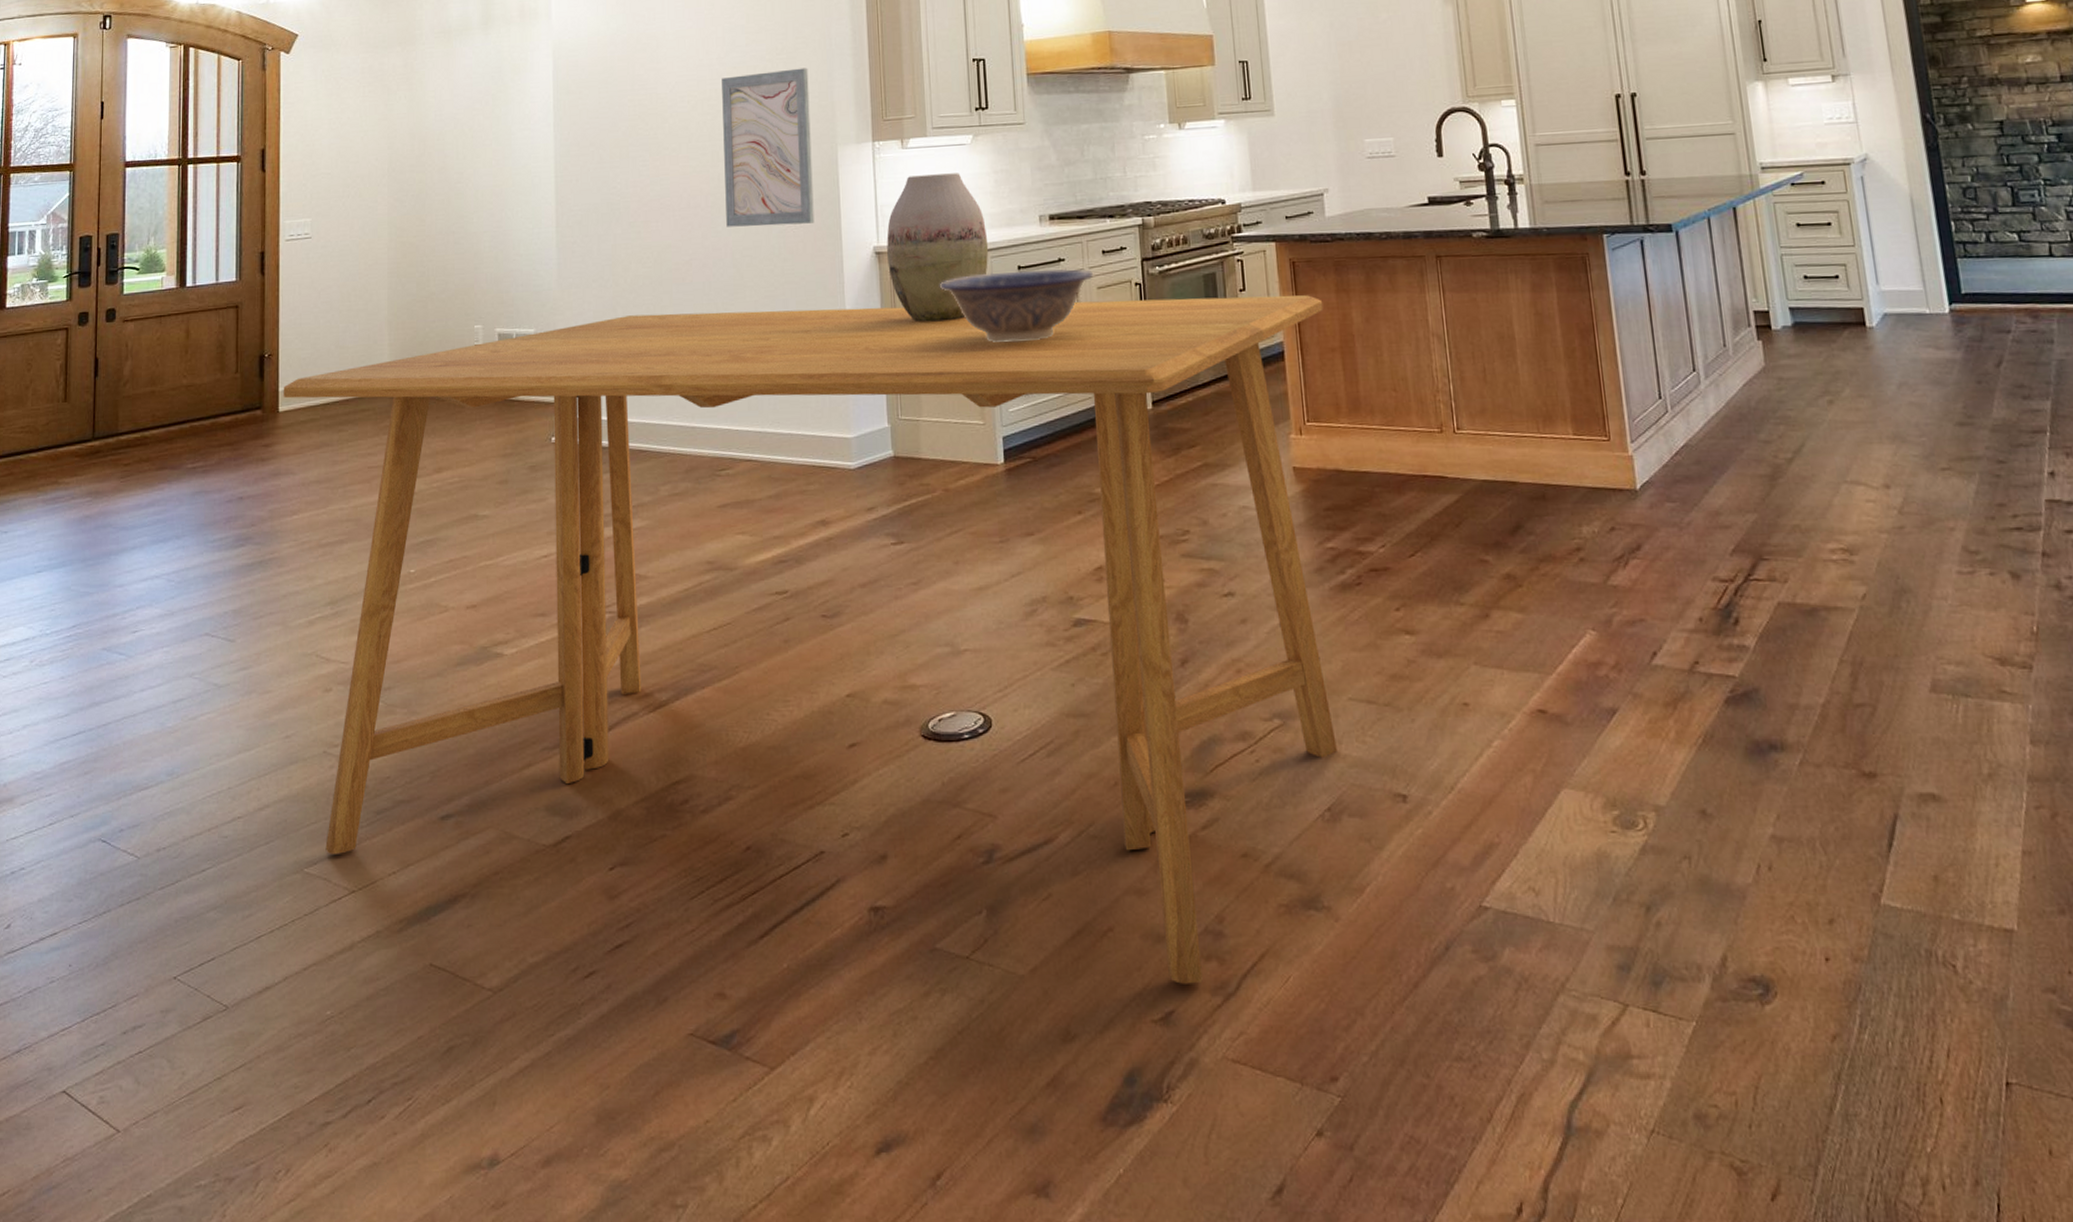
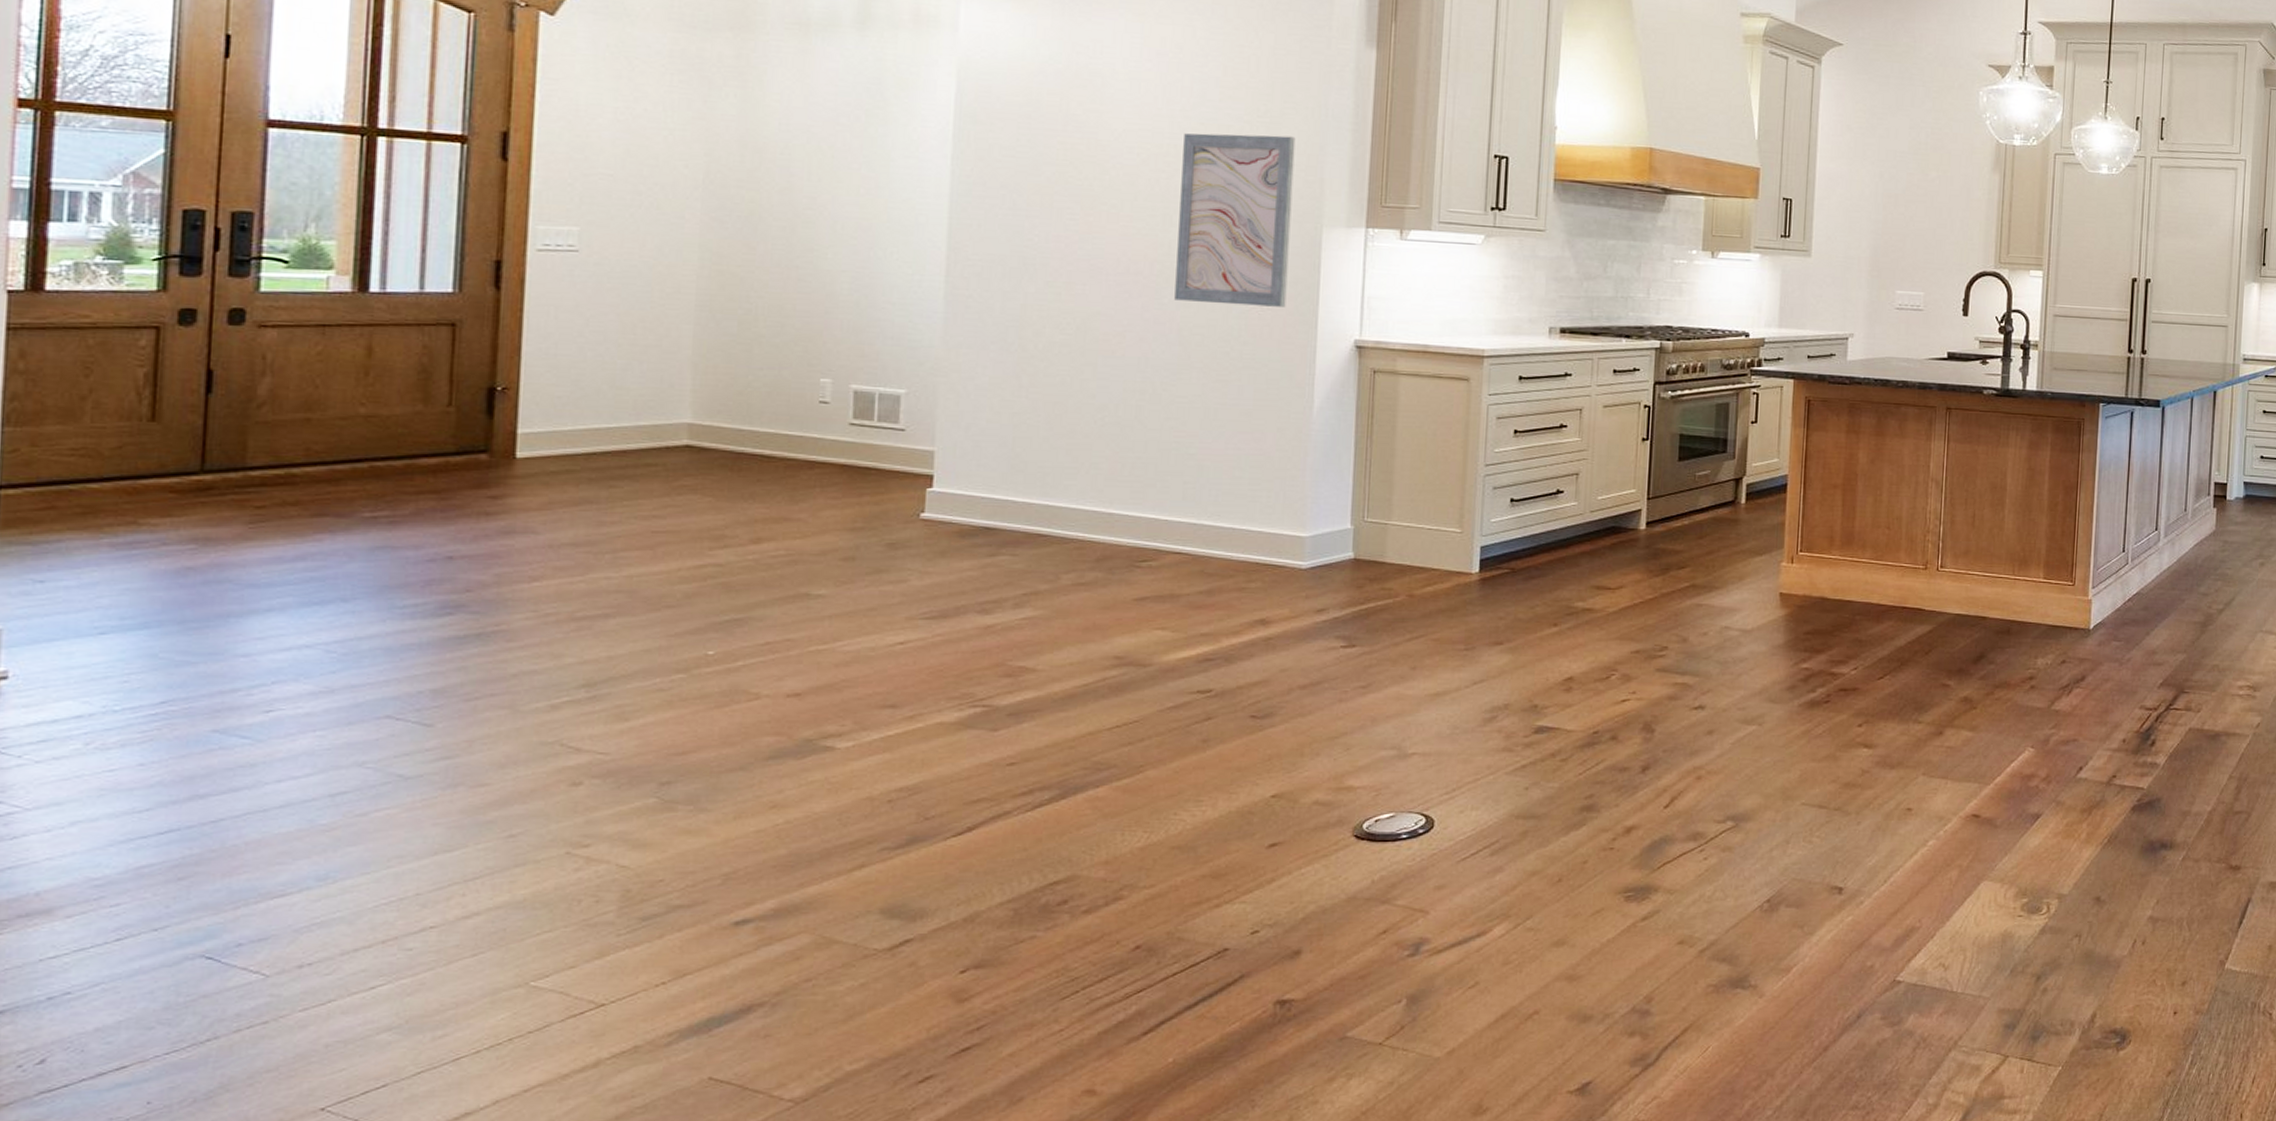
dining table: present [283,295,1337,984] -> none [523,385,1832,1058]
vase: present [886,173,989,323] -> none [1369,270,1489,425]
decorative bowl: present [939,268,1093,343] -> none [1427,380,1600,454]

